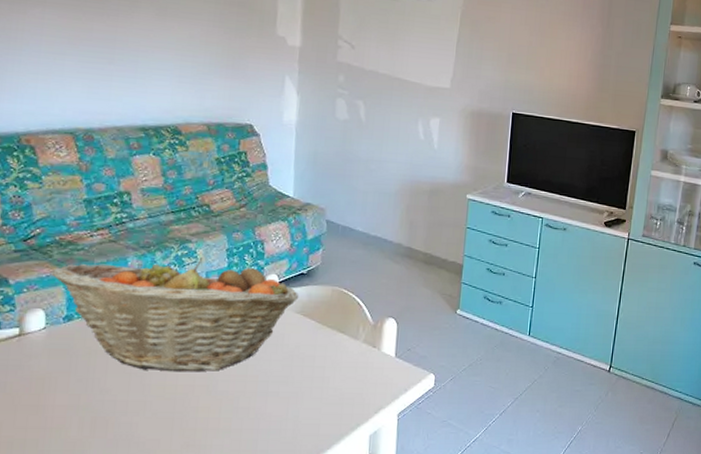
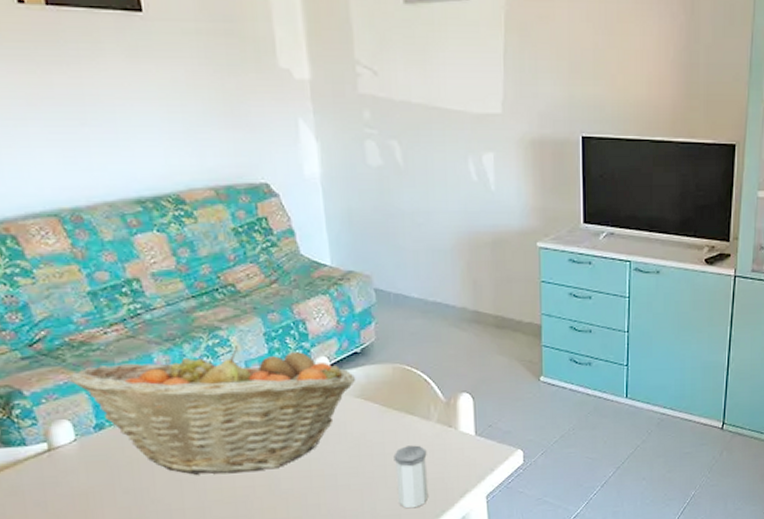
salt shaker: none [319,361,351,420] -> present [393,445,428,509]

